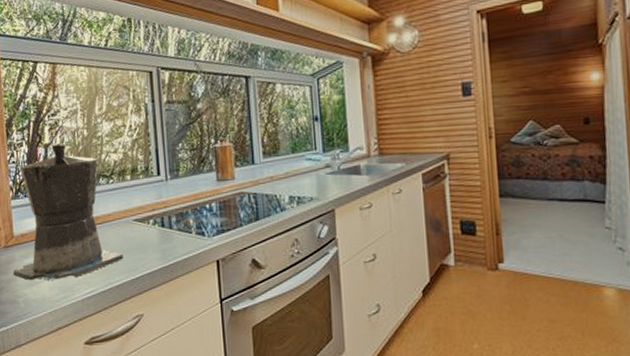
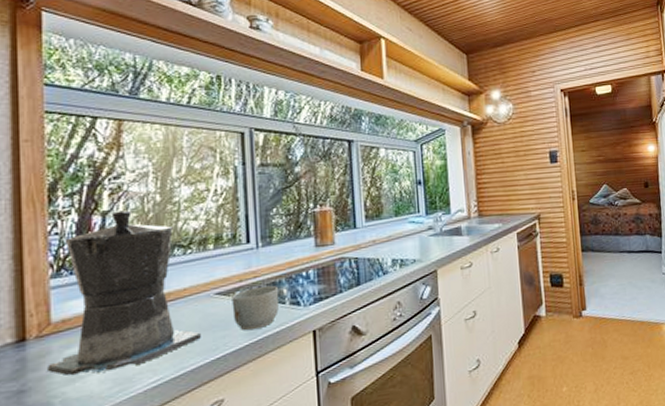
mug: none [147,215,186,256] -> present [232,285,279,331]

